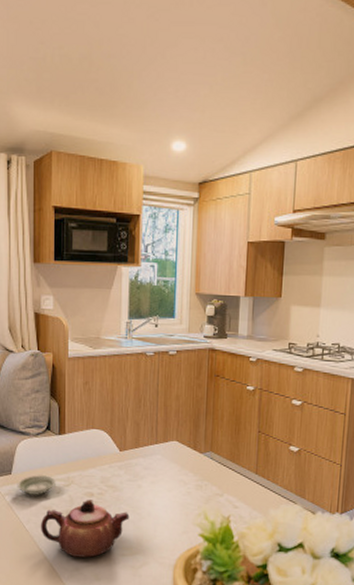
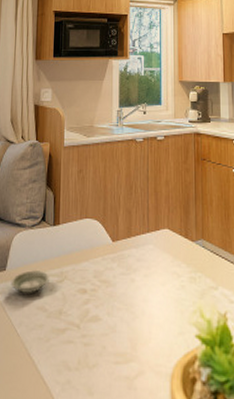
teapot: present [40,499,130,558] -> none [32,297,123,367]

